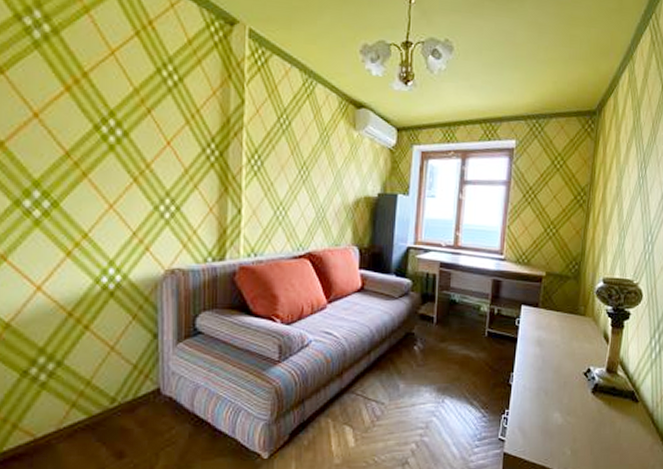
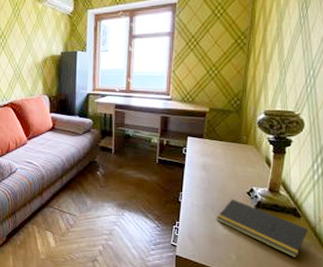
notepad: none [550,381,646,451] -> present [216,199,308,258]

